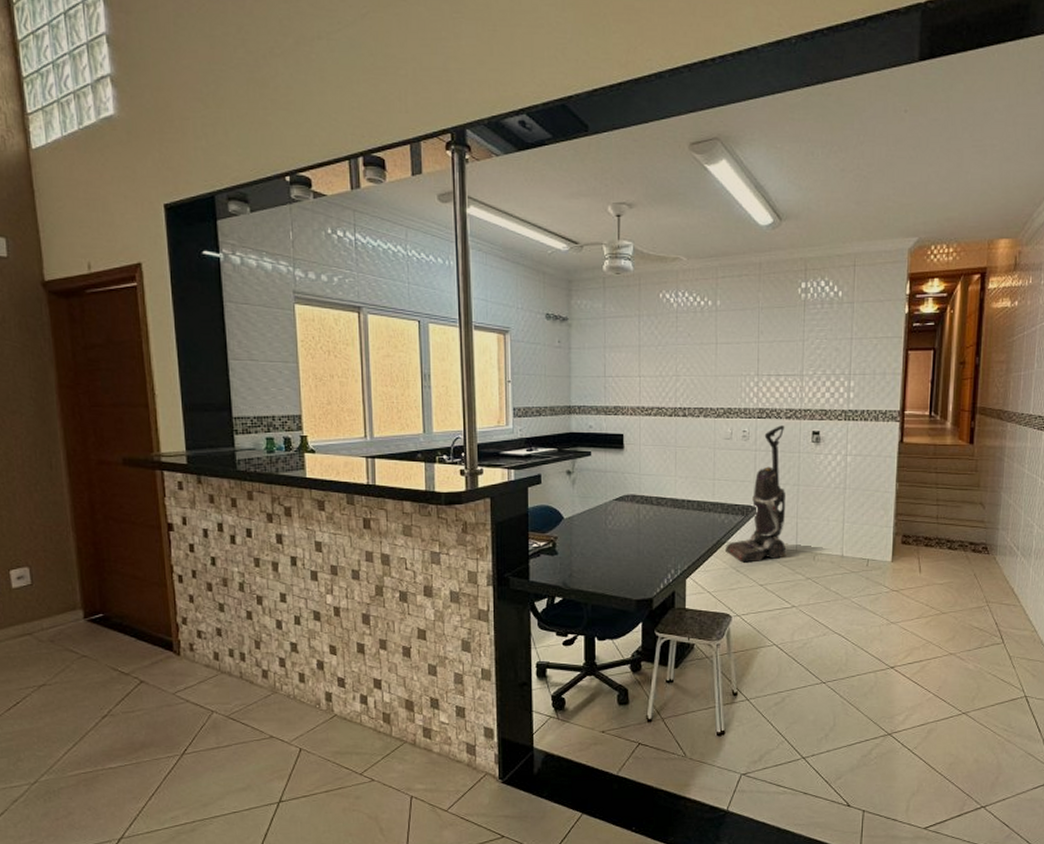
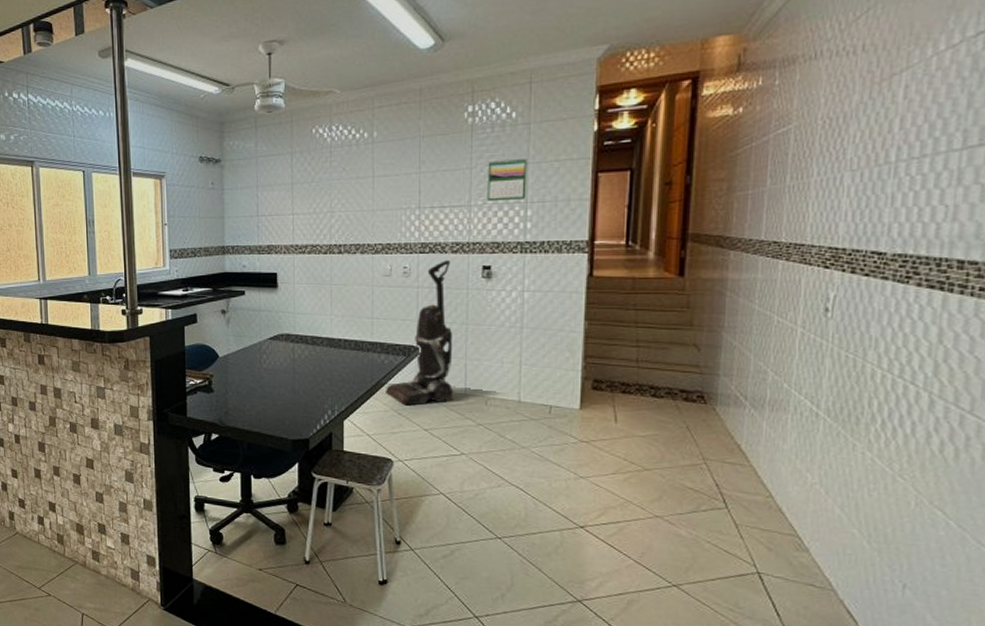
calendar: none [817,333,851,372] -> present [487,157,527,202]

